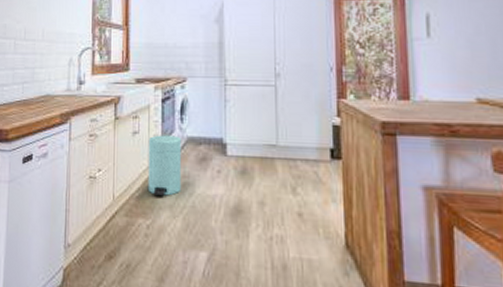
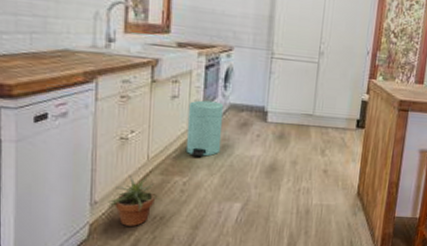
potted plant: none [79,217,128,274] -> present [108,176,162,226]

